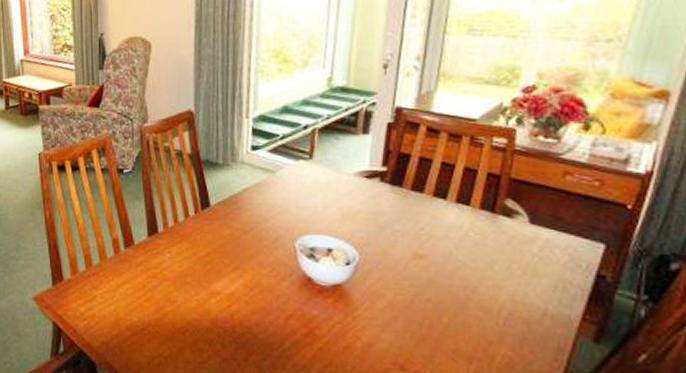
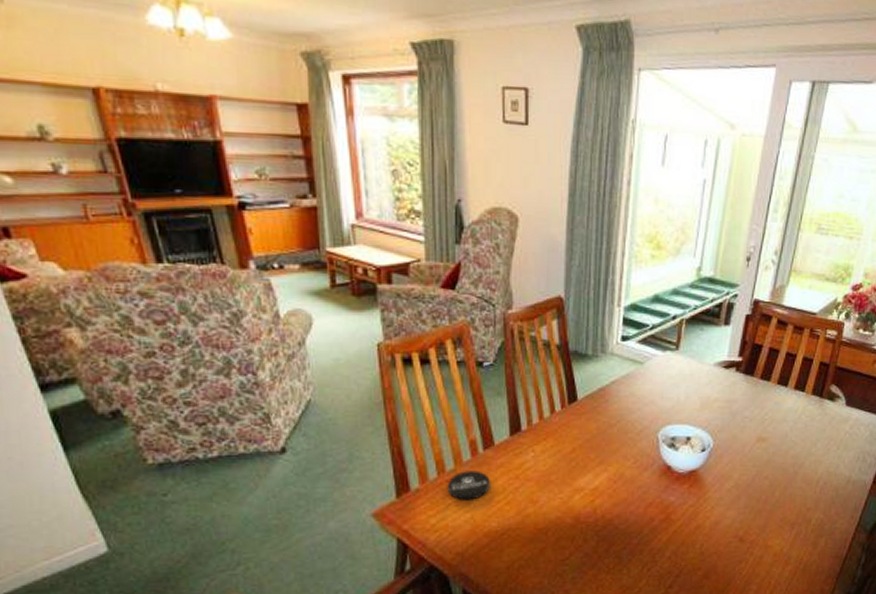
coaster: none [95,266,131,294] -> present [448,470,490,500]

